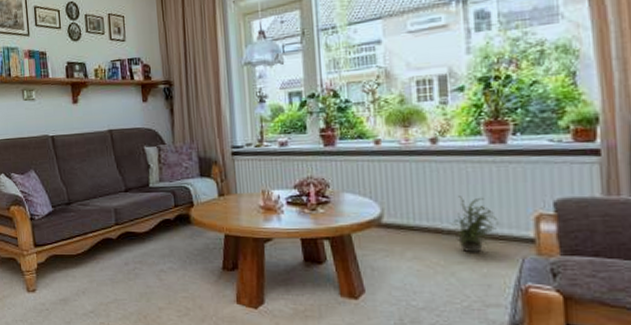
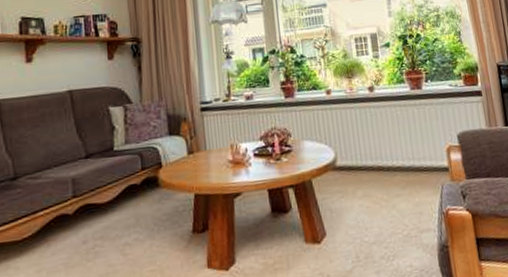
potted plant: present [450,196,500,253] -> none [388,136,424,186]

